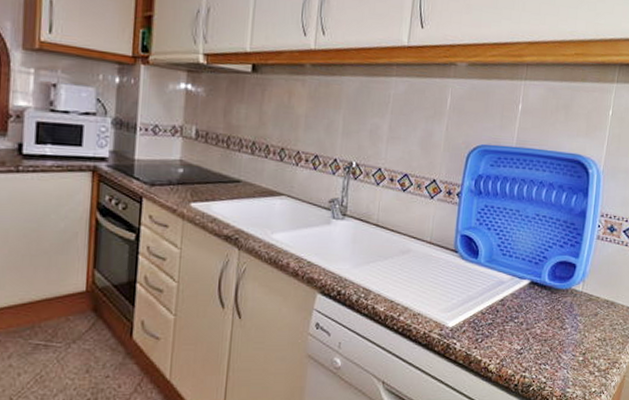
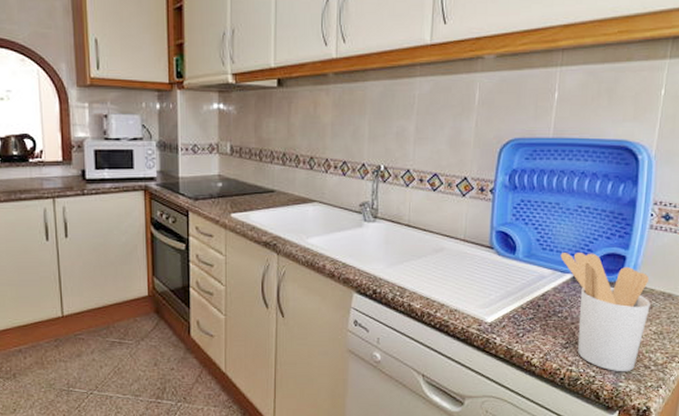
utensil holder: none [518,259,596,378] -> present [560,253,651,372]

